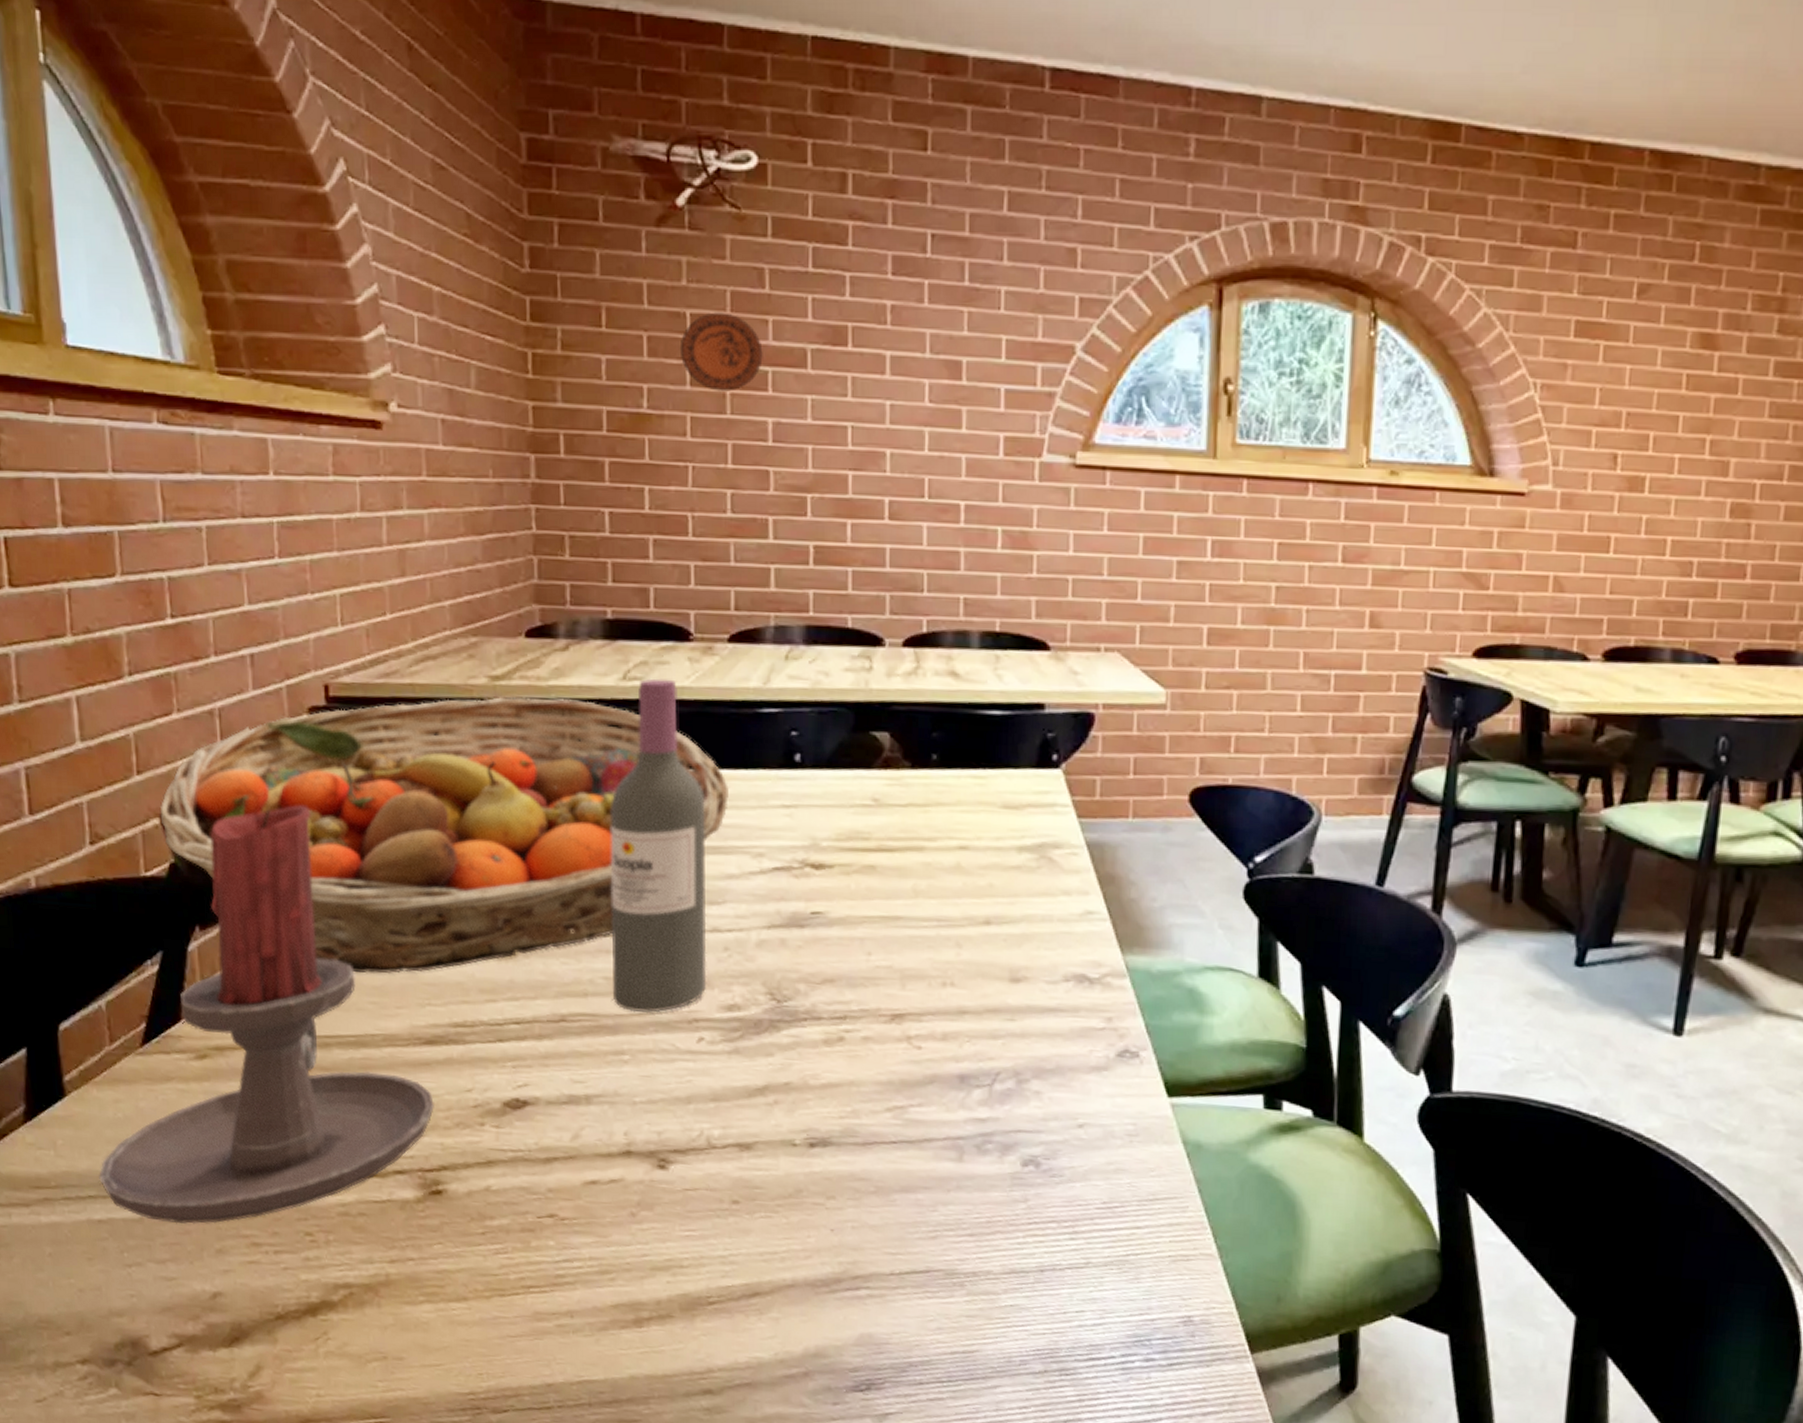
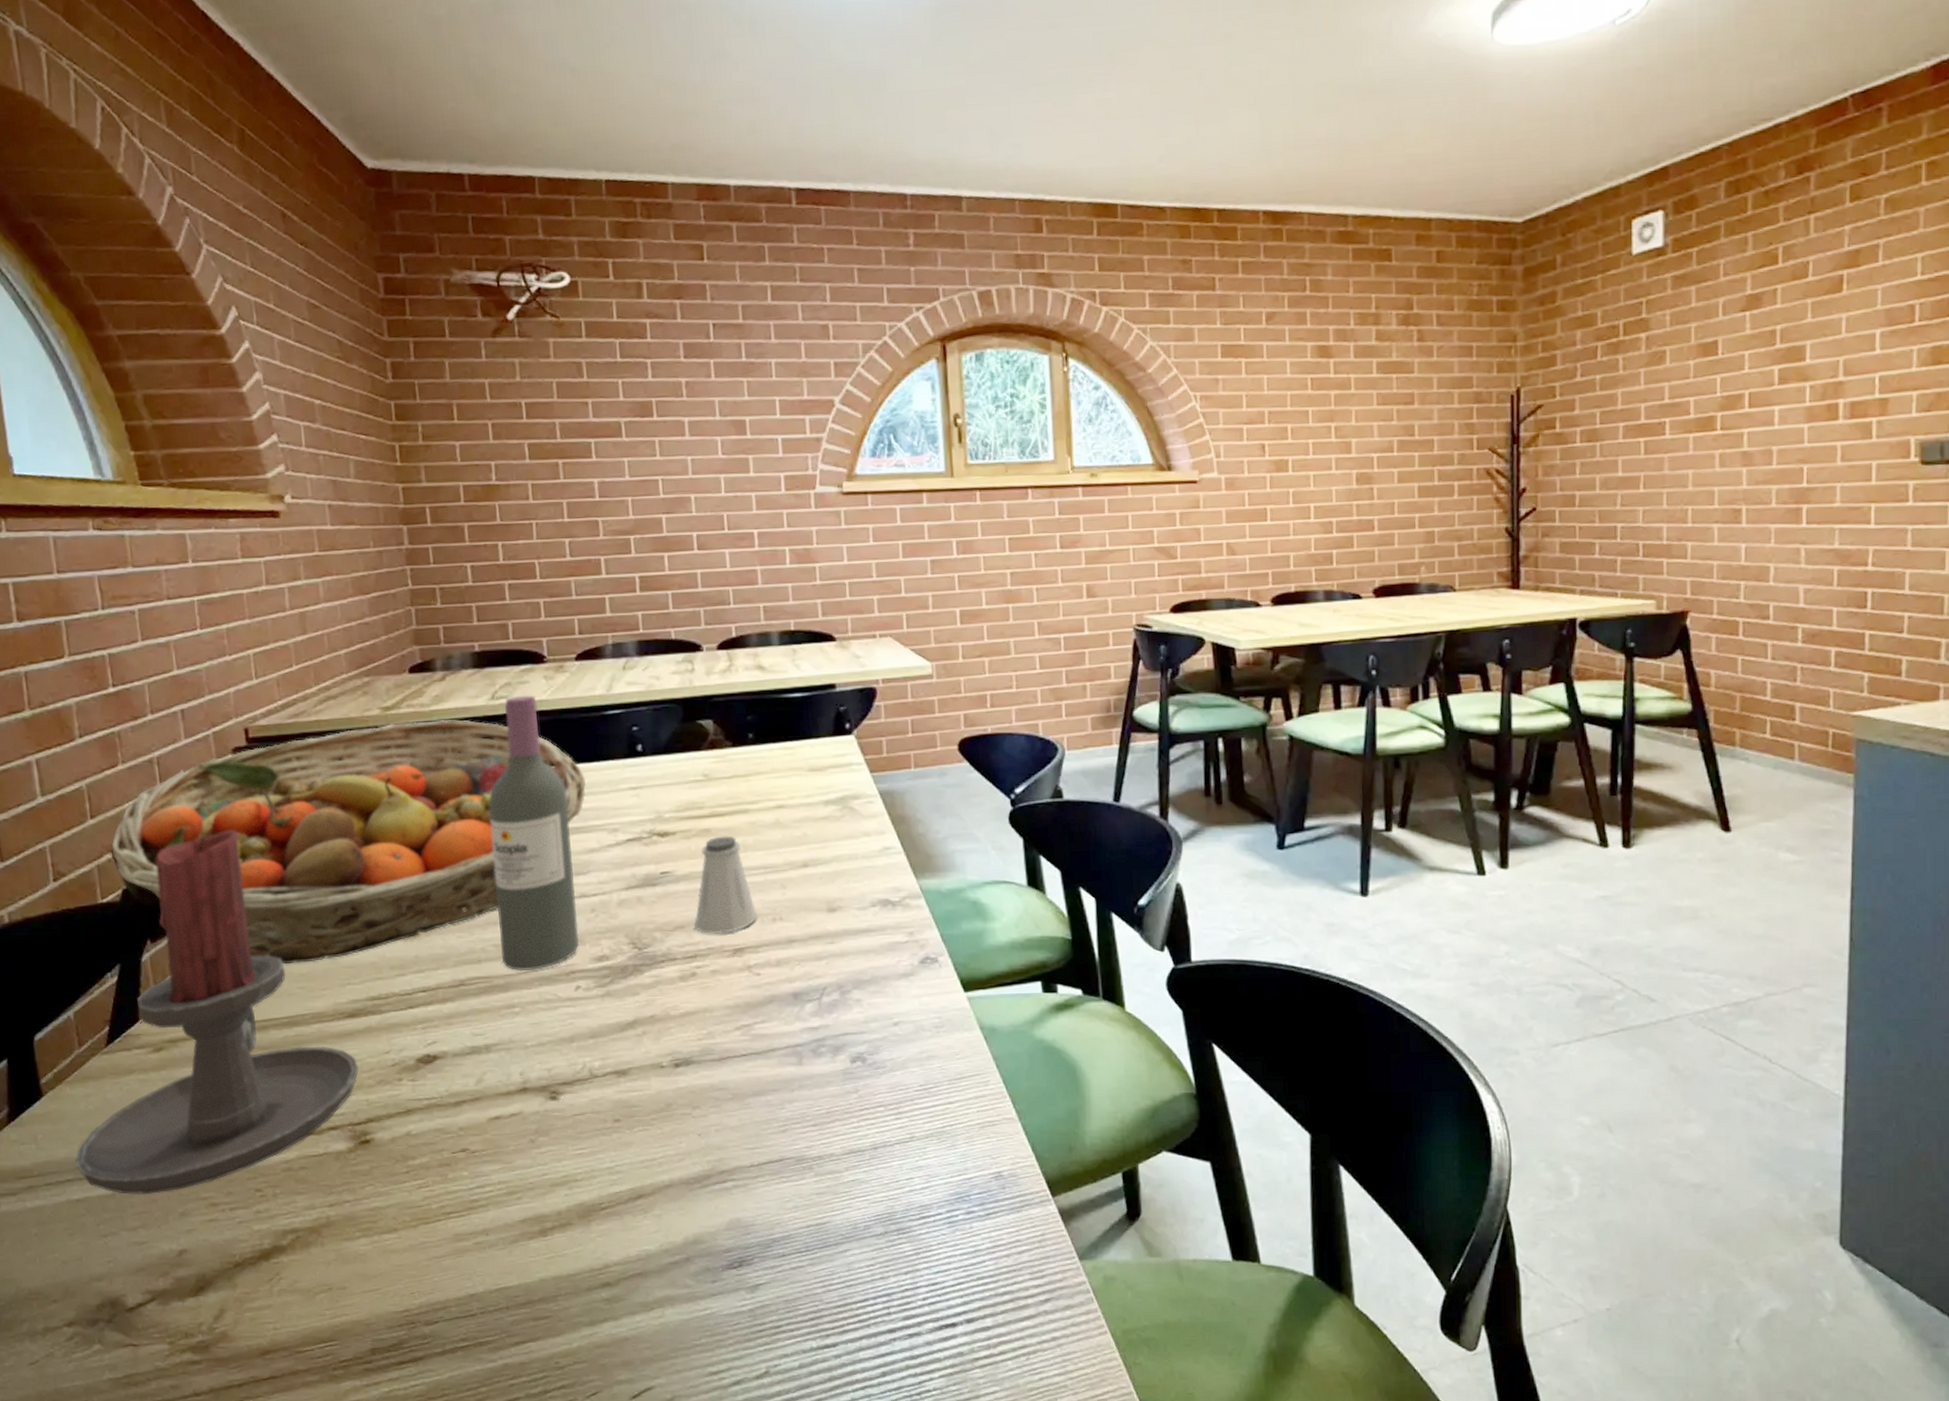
decorative plate: present [679,312,765,393] -> none [518,399,587,463]
saltshaker: none [847,876,924,995] -> present [694,836,757,934]

